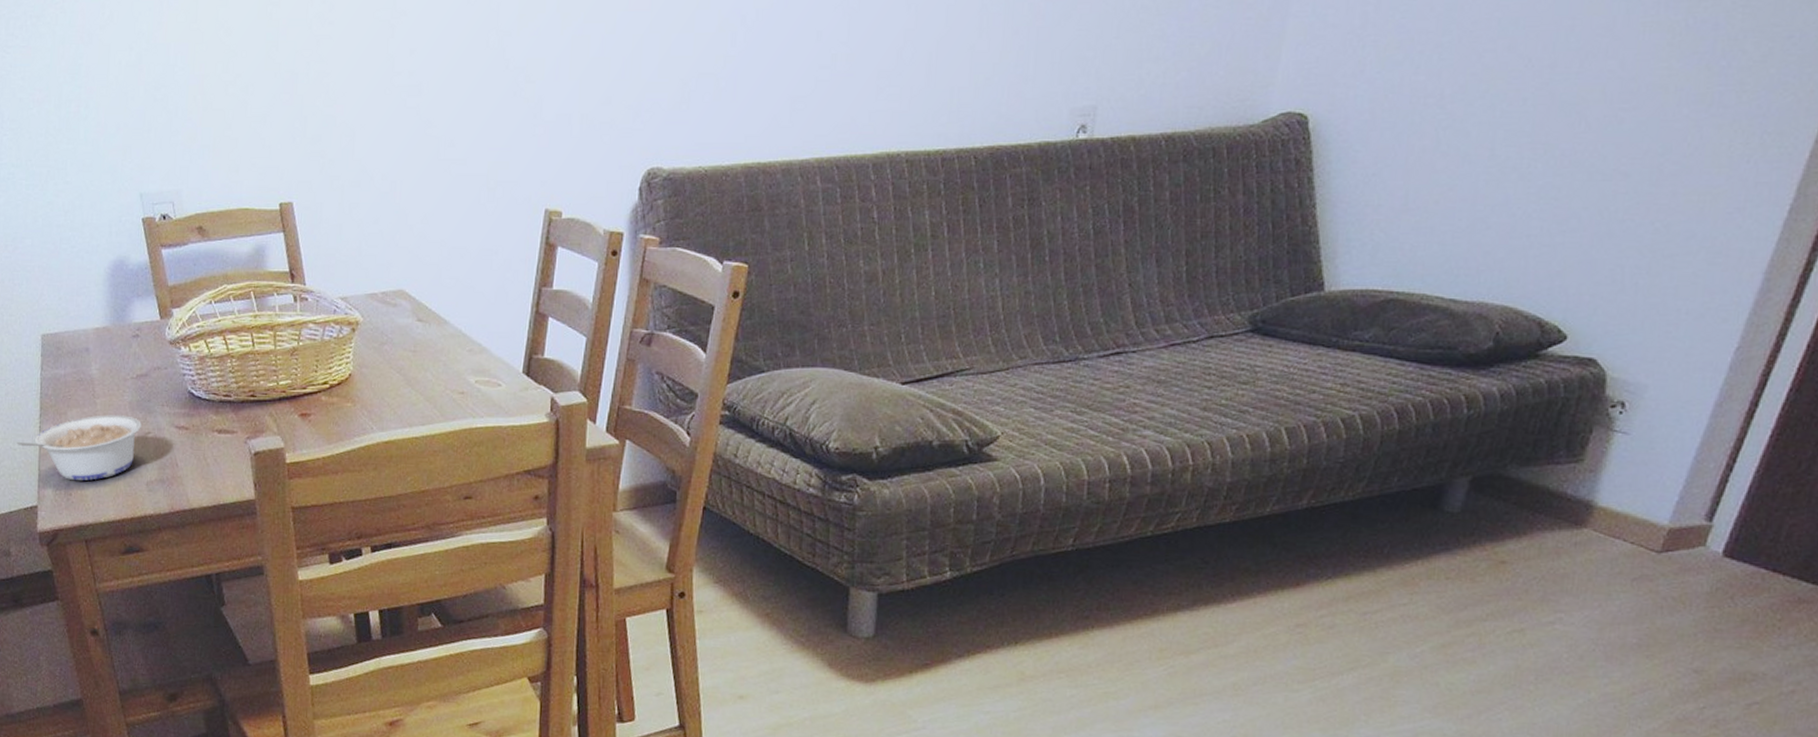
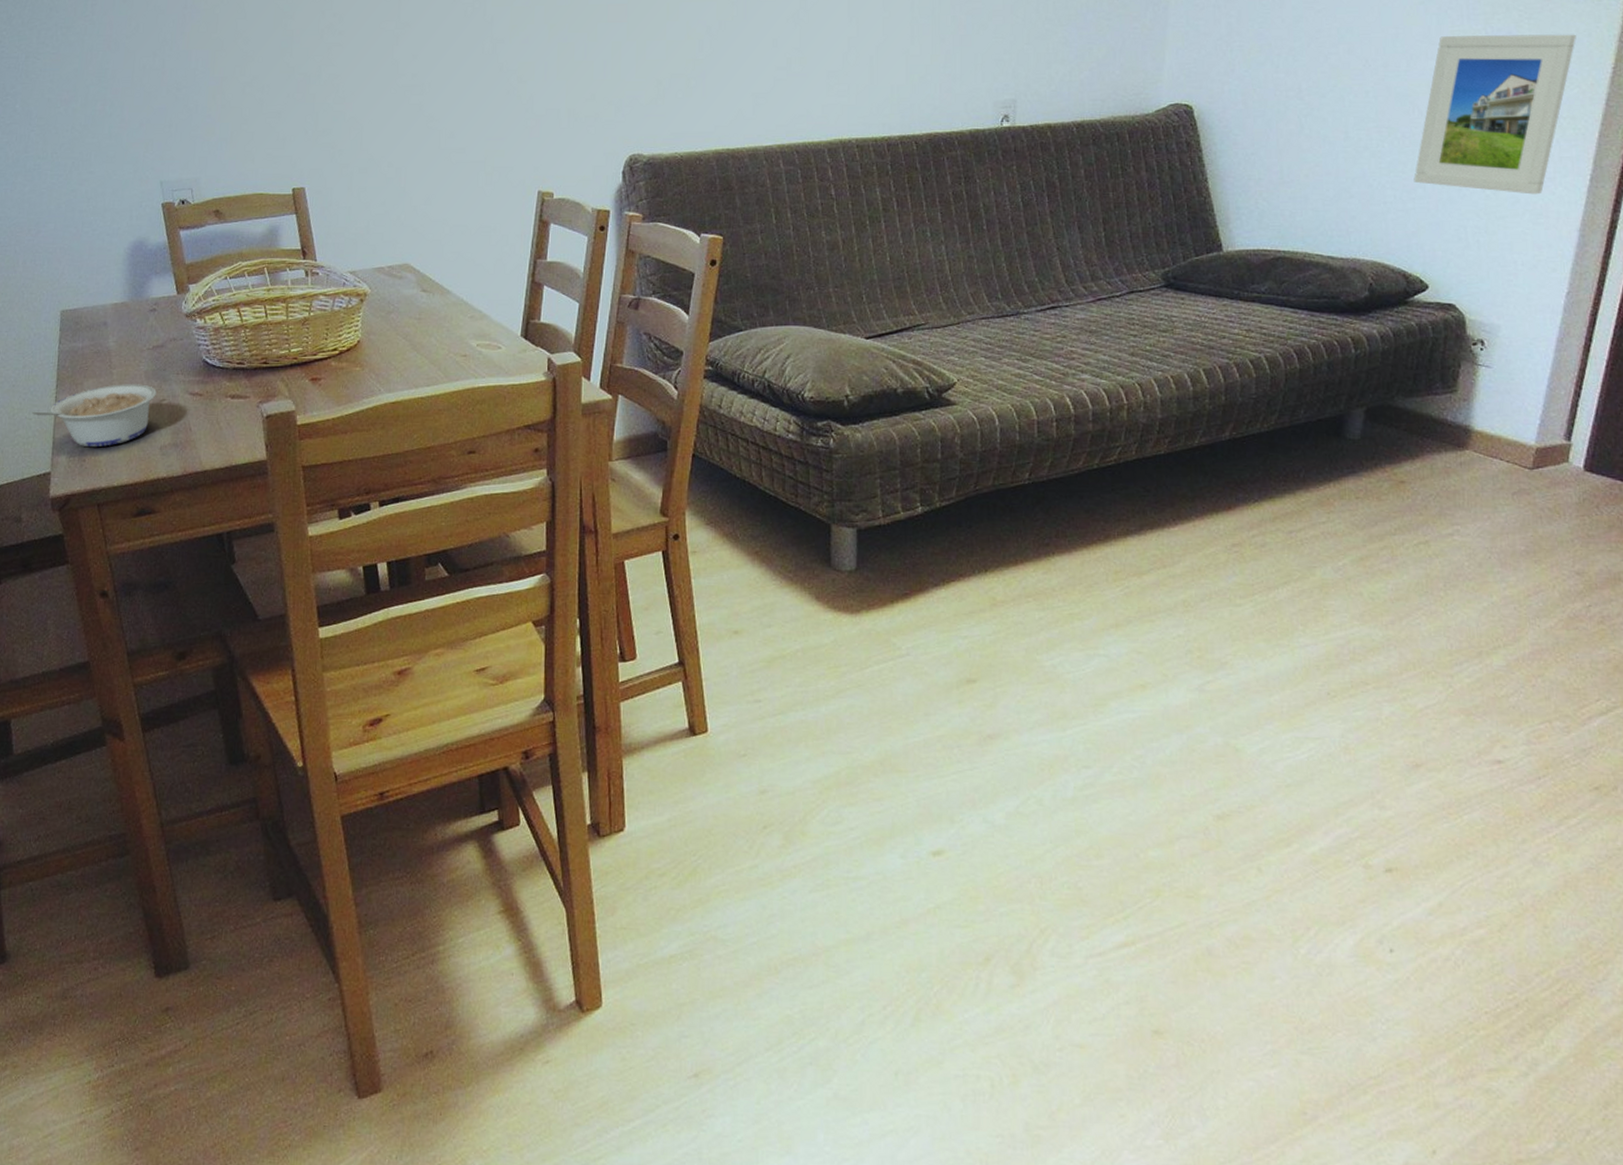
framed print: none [1567,26,1802,228] -> present [1413,34,1576,195]

